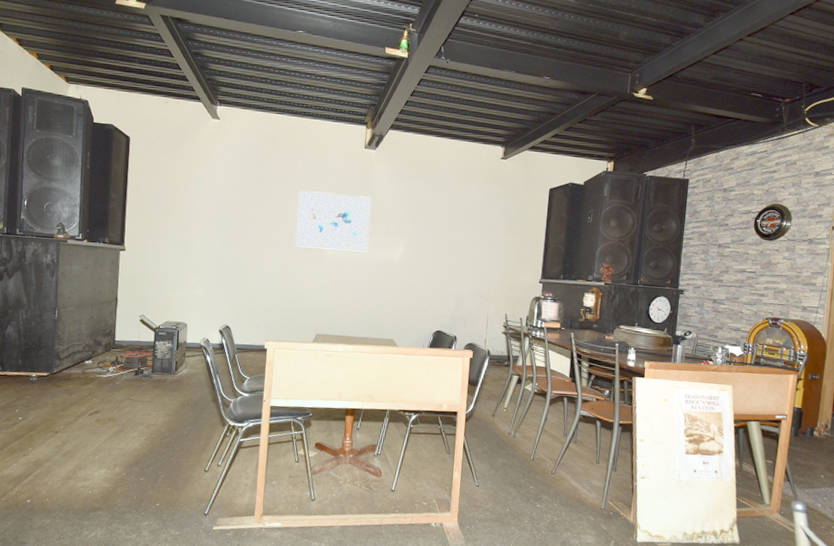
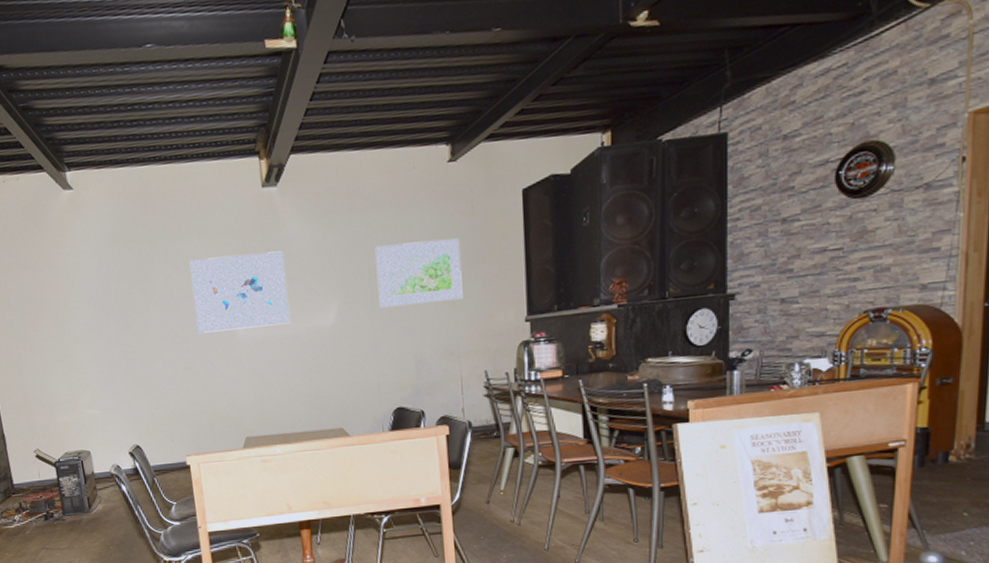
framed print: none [436,208,501,258] -> present [374,238,463,308]

